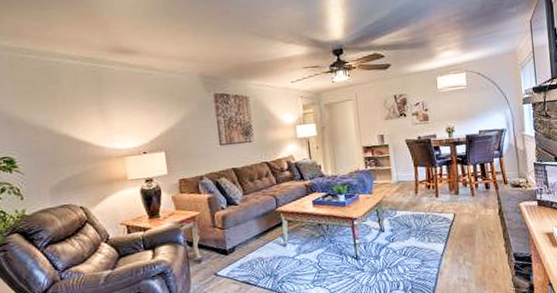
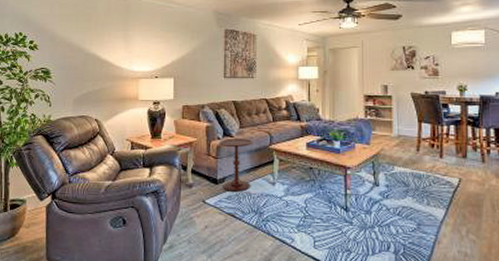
side table: none [224,205,262,260] -> present [219,139,253,192]

